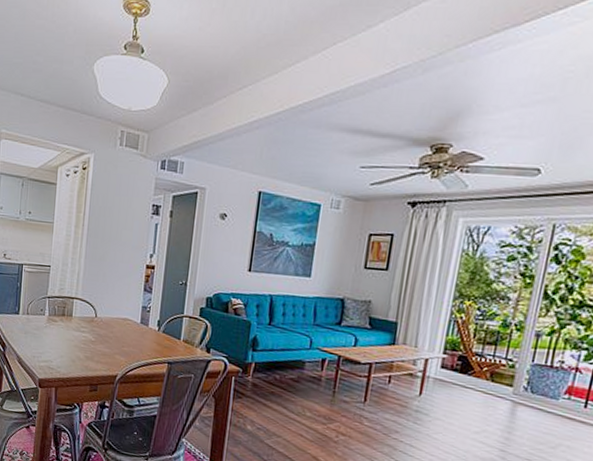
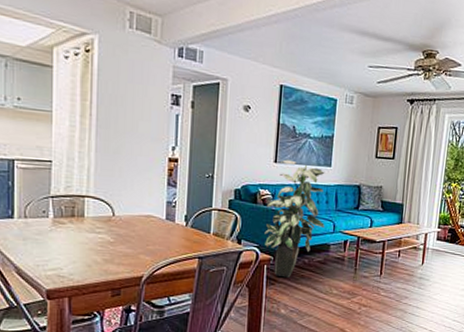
indoor plant: none [234,268,304,393] -> present [264,159,325,278]

